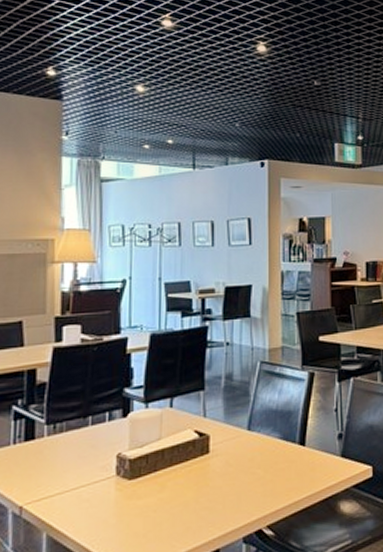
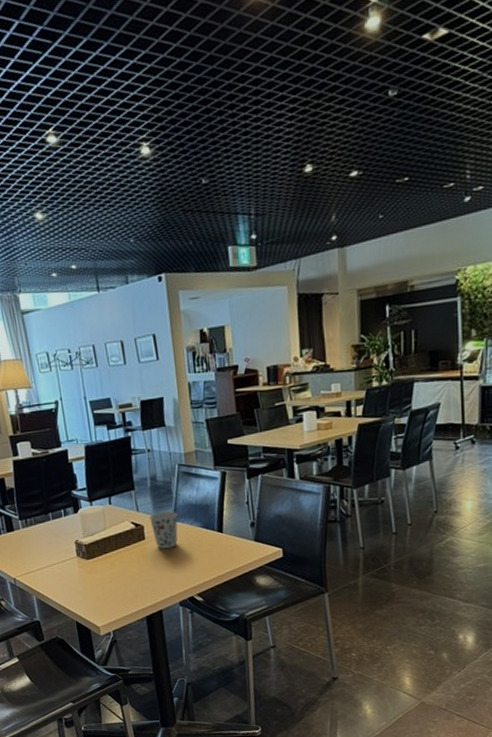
cup: none [218,418,253,466] -> present [149,511,178,549]

